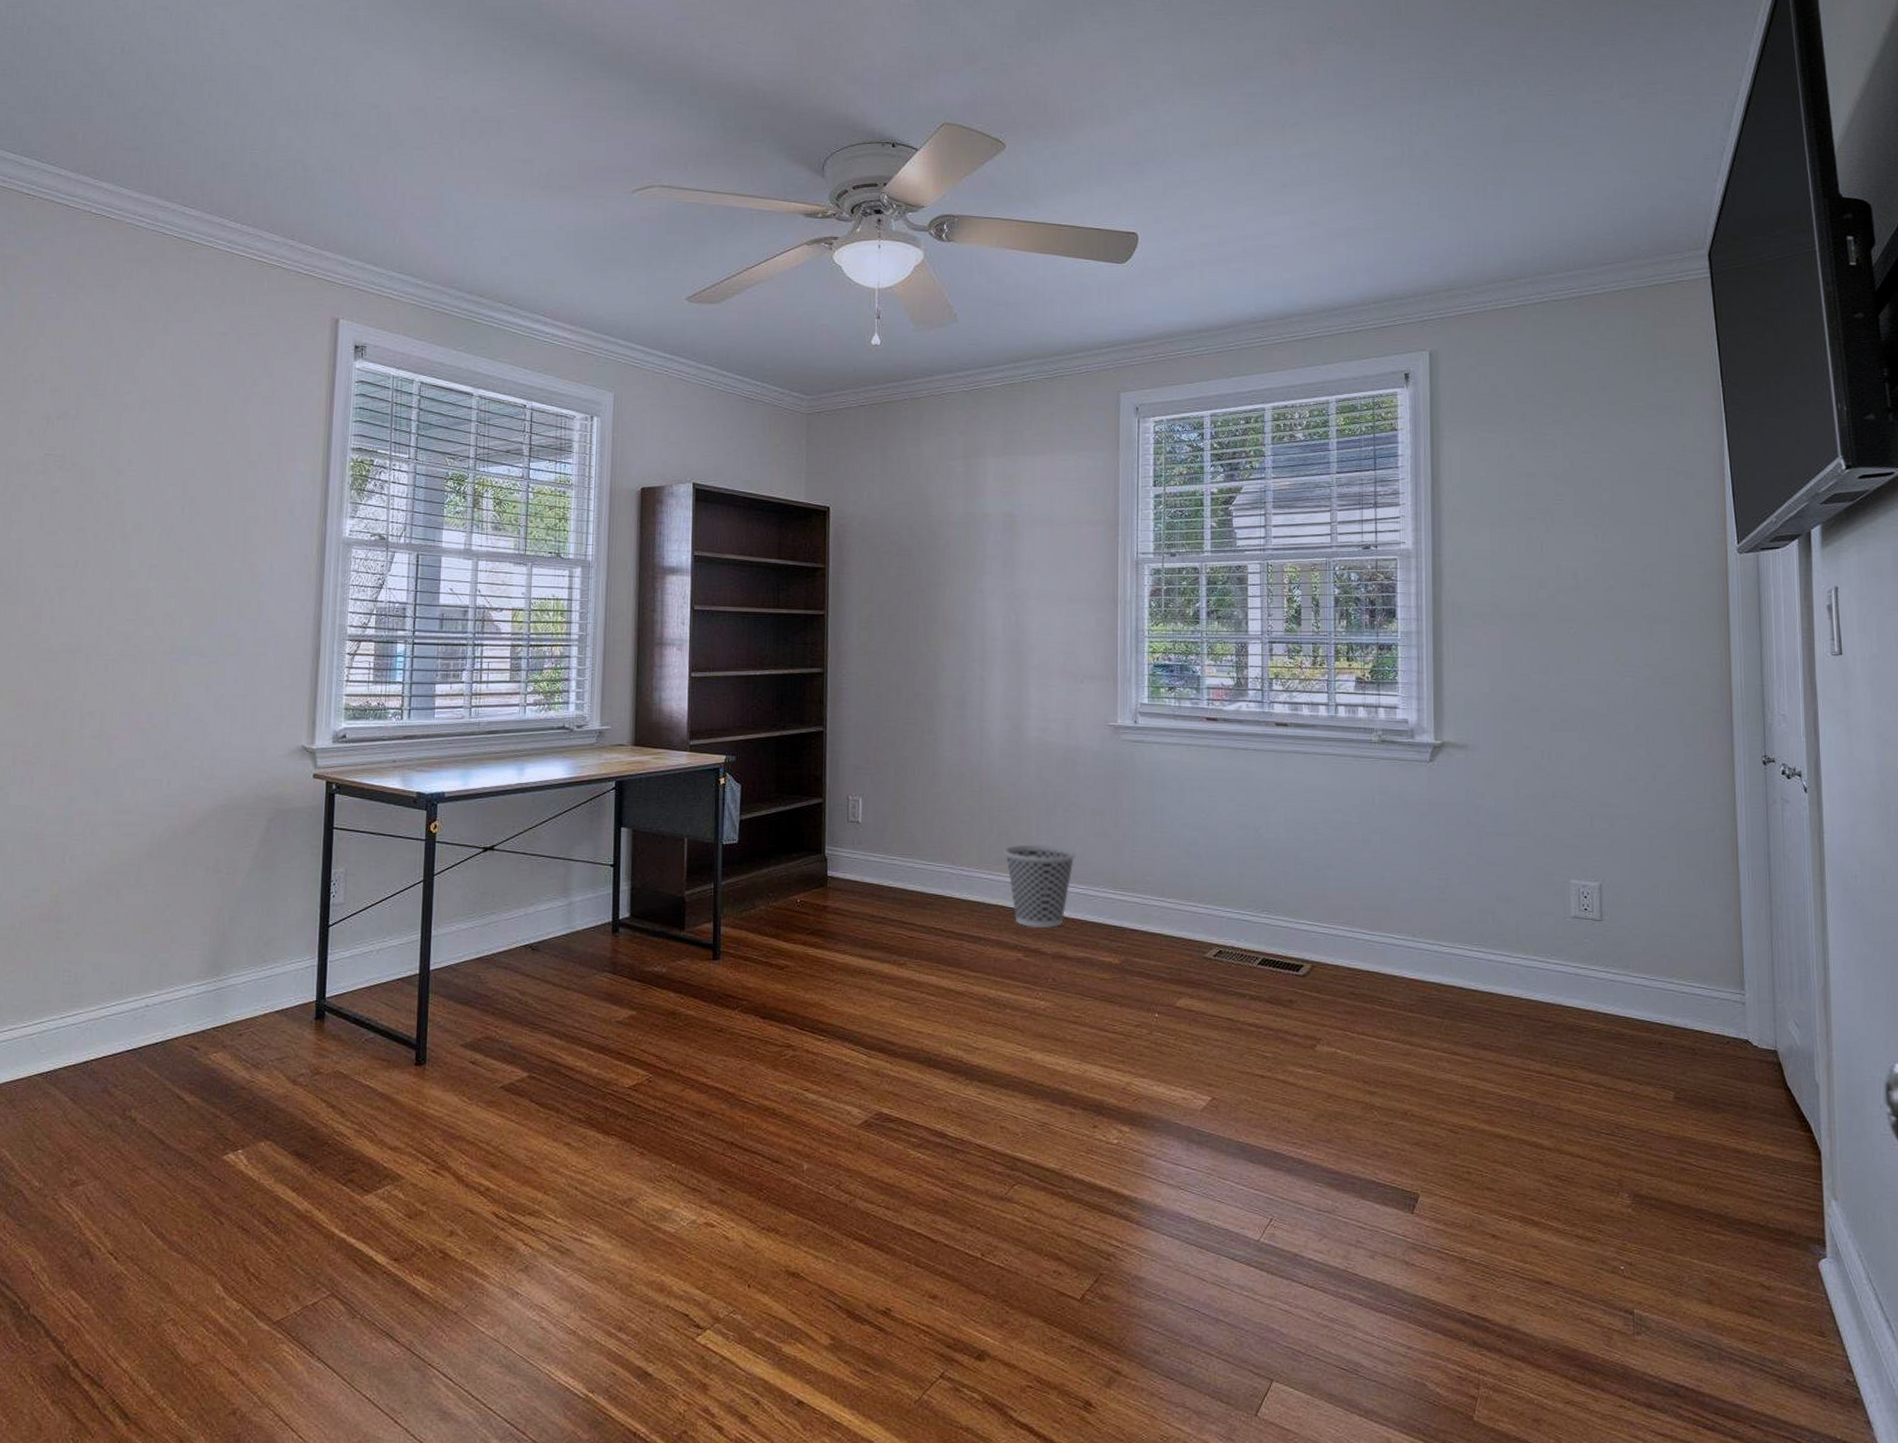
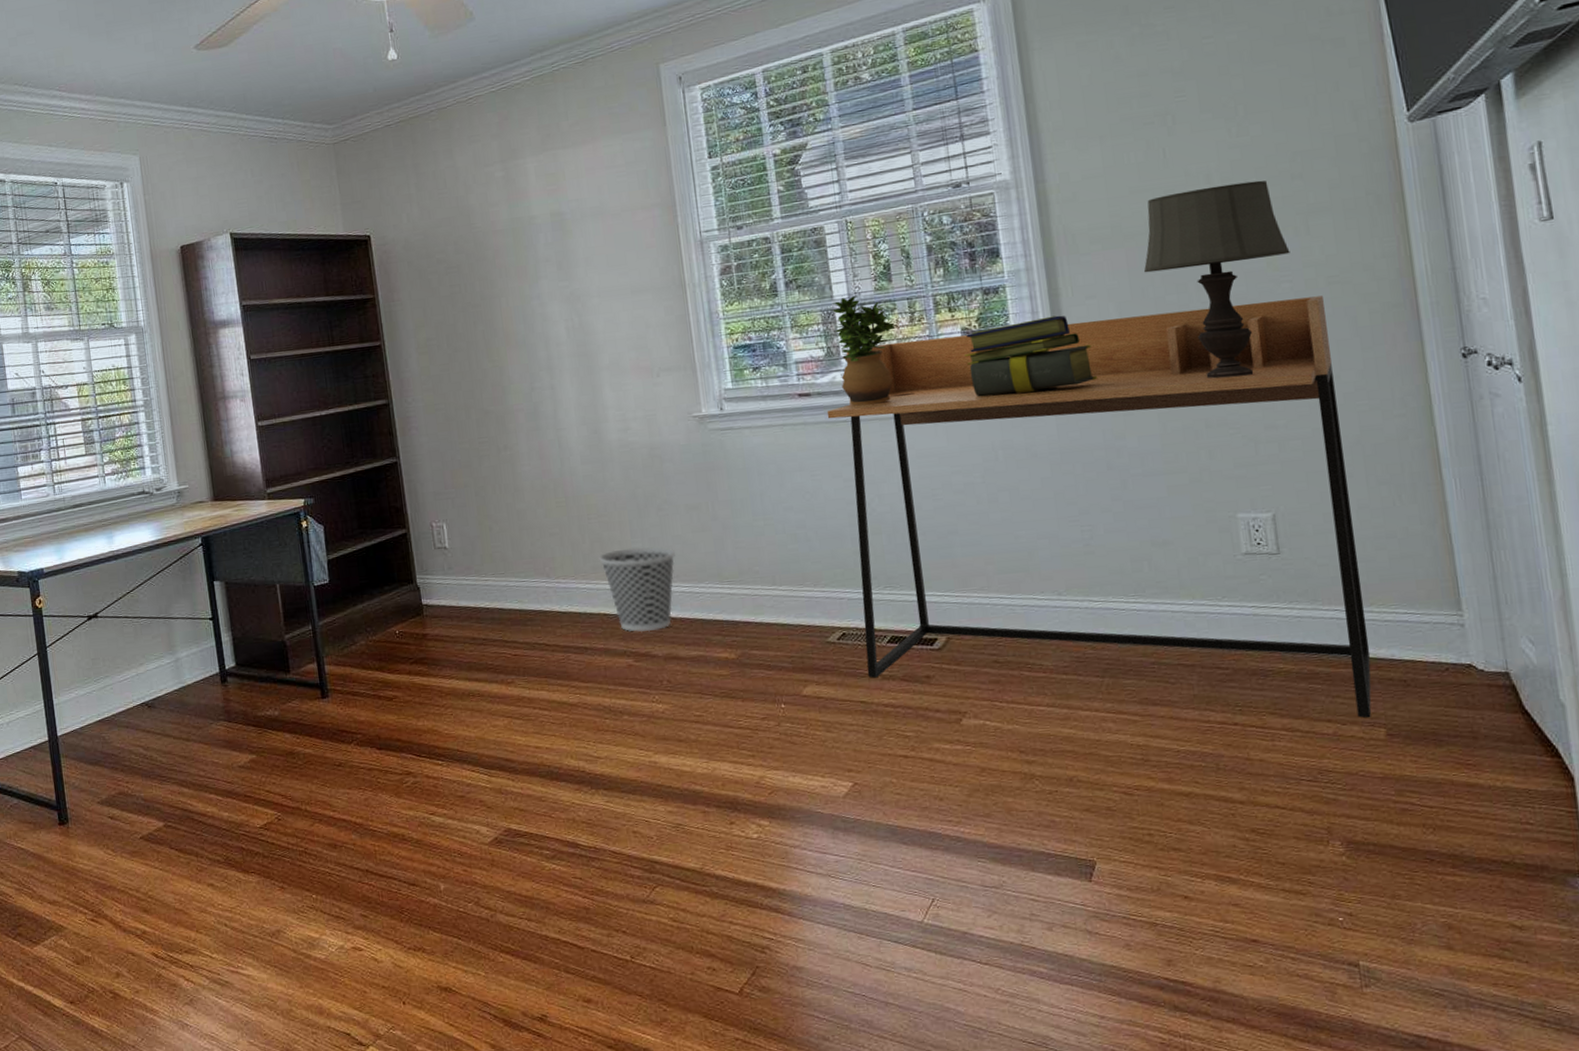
desk: none [1230,682,1668,1081] -> present [827,296,1371,718]
potted plant: none [1245,633,1299,737] -> present [831,295,896,406]
stack of books: none [1356,678,1467,745] -> present [965,315,1098,397]
table lamp: none [1514,583,1635,755] -> present [1143,180,1290,379]

